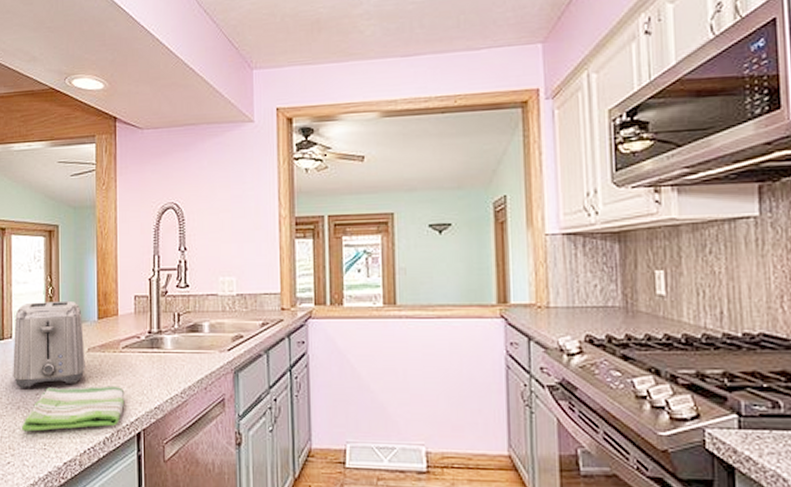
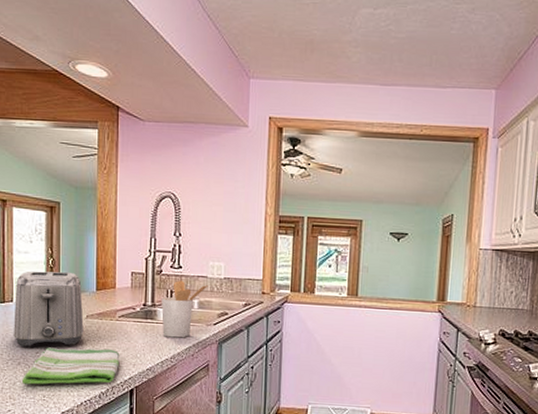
utensil holder: none [168,300,220,369] -> present [161,280,209,338]

